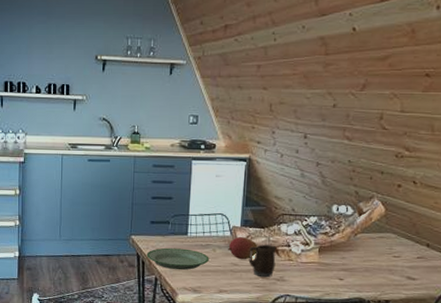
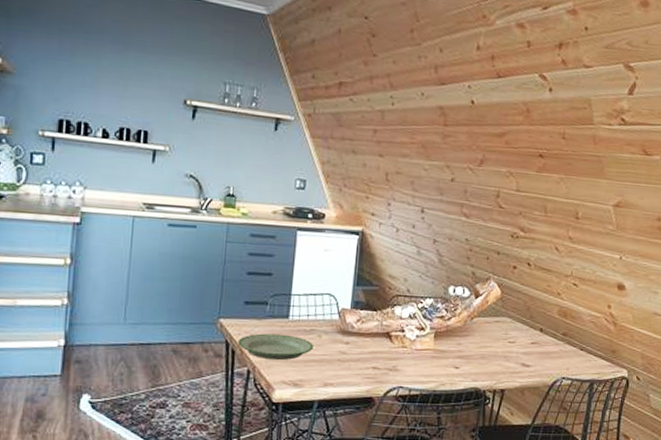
fruit: present [228,237,258,260] -> none [335,321,369,347]
mug: present [248,244,277,277] -> none [358,329,390,367]

